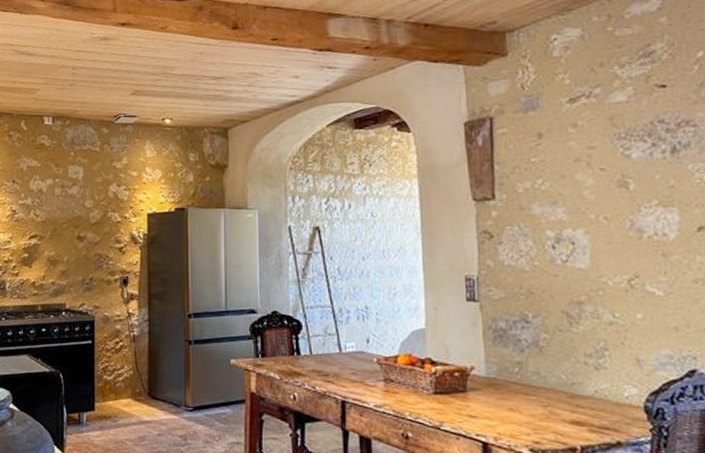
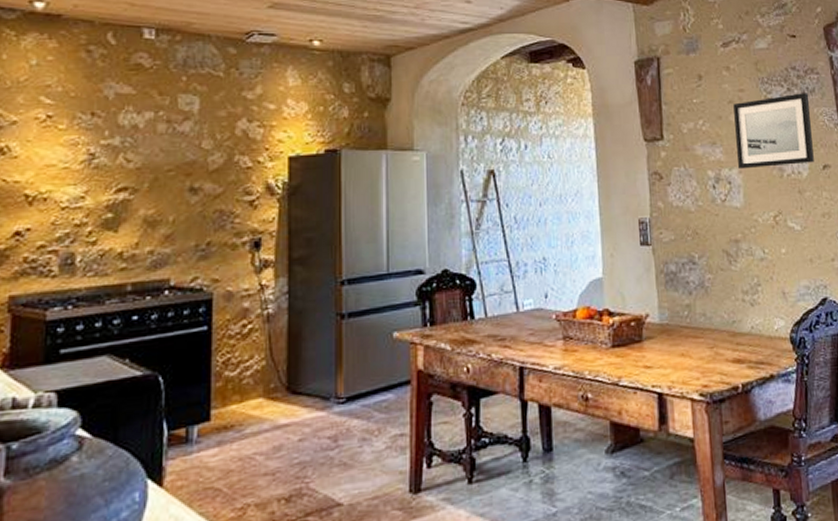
wall art: none [580,148,686,230] -> present [733,93,814,170]

